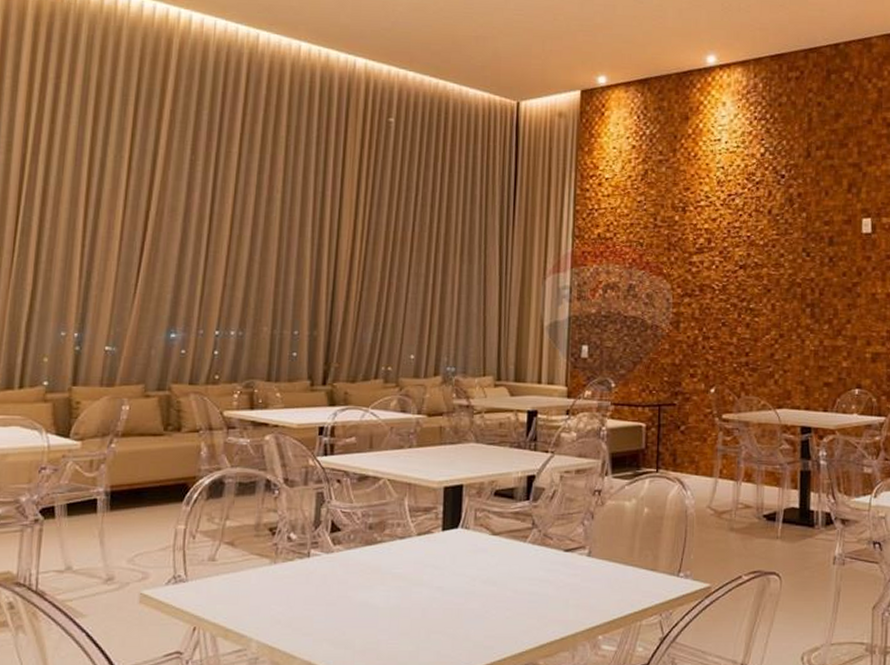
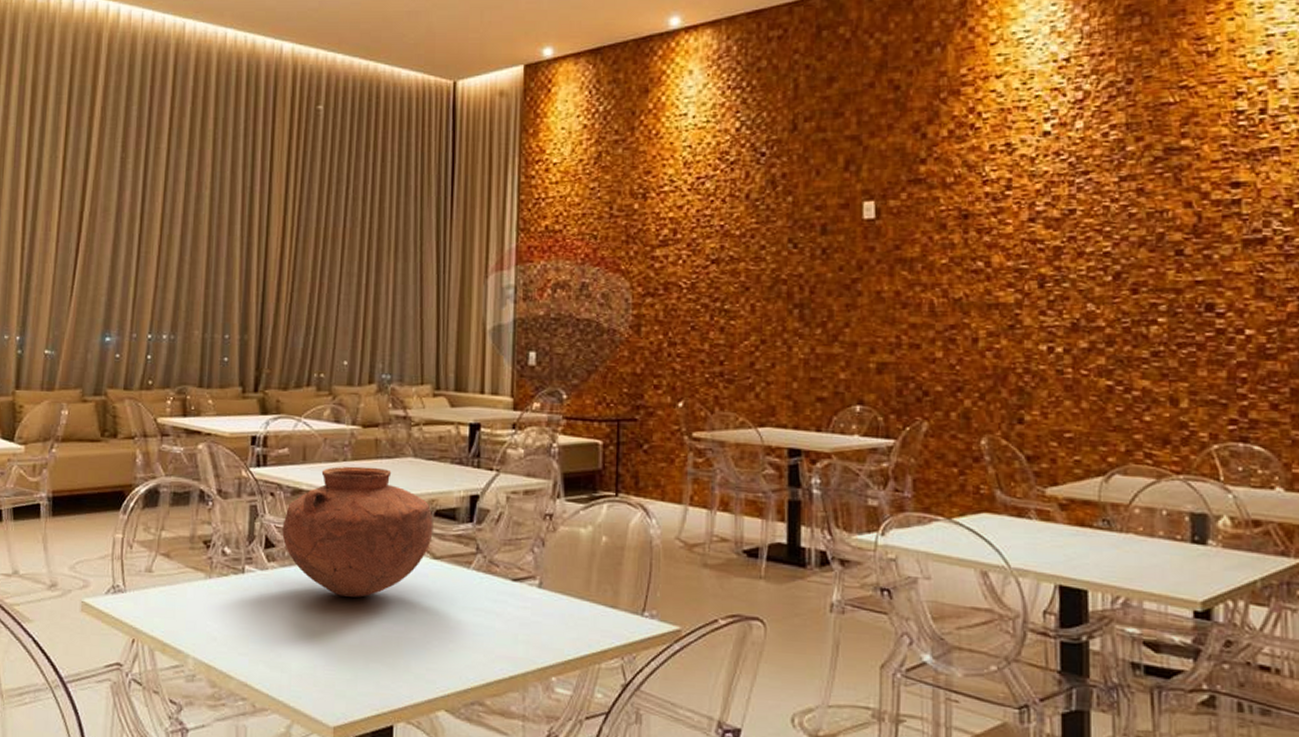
vase: none [348,452,493,574] -> present [282,466,433,597]

